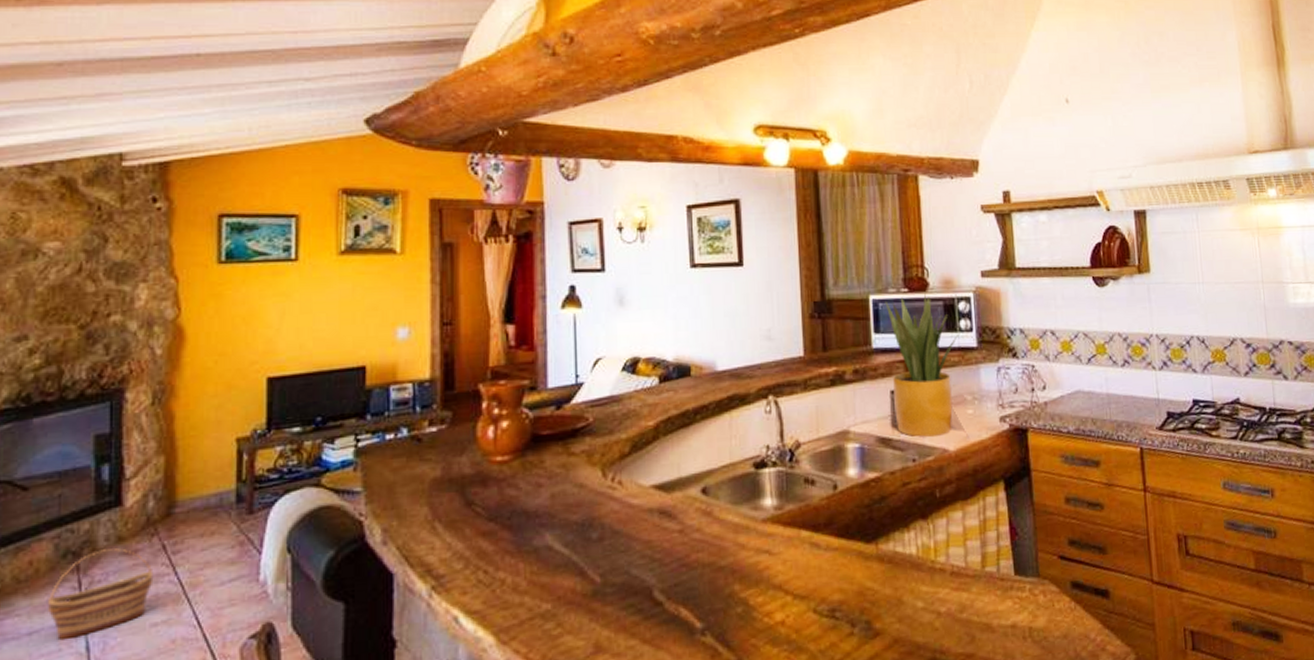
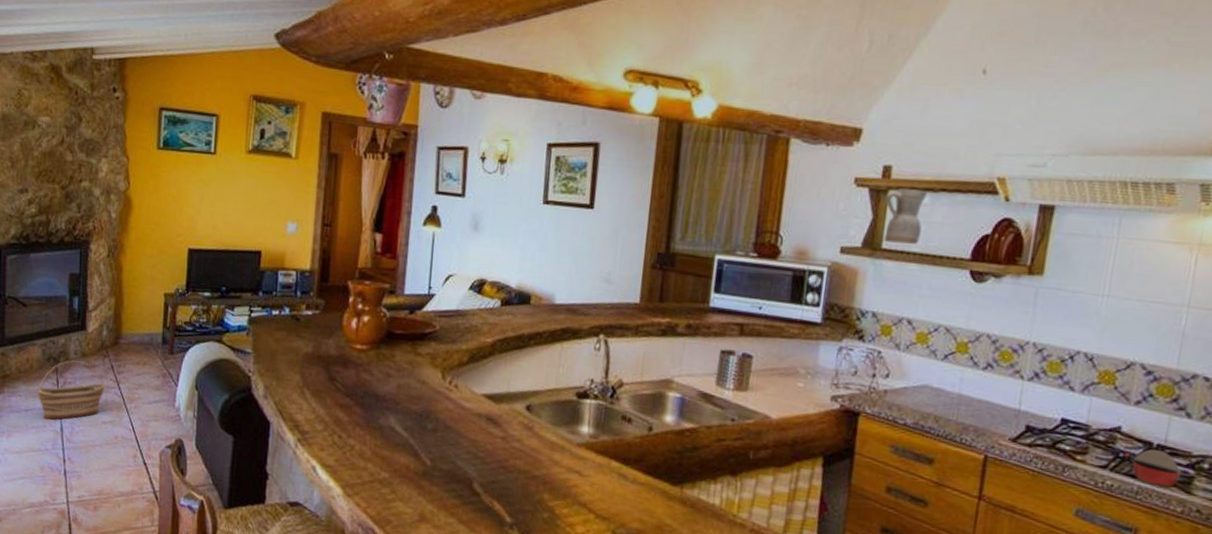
planter: present [885,292,961,437] -> none [721,259,806,402]
ceramic pitcher: none [1009,209,1046,261] -> present [884,188,927,244]
saucepan: none [1247,413,1293,446] -> present [1123,449,1182,487]

